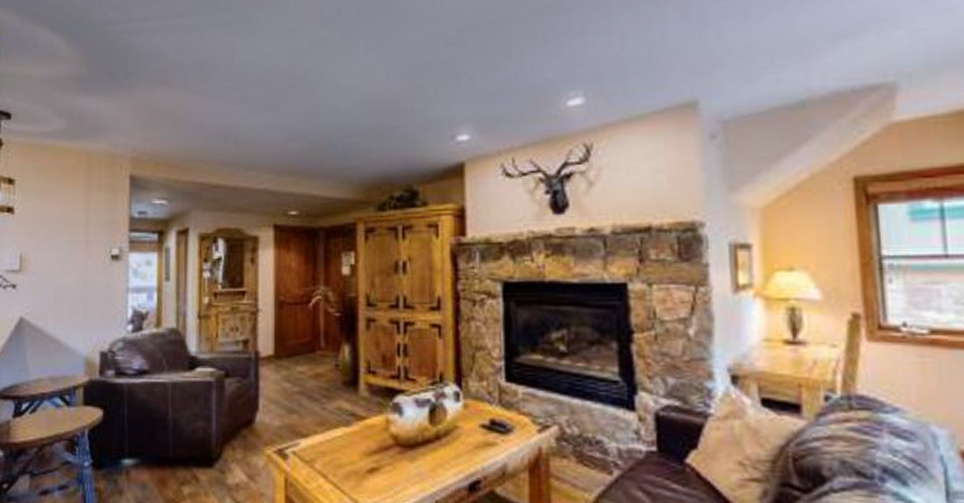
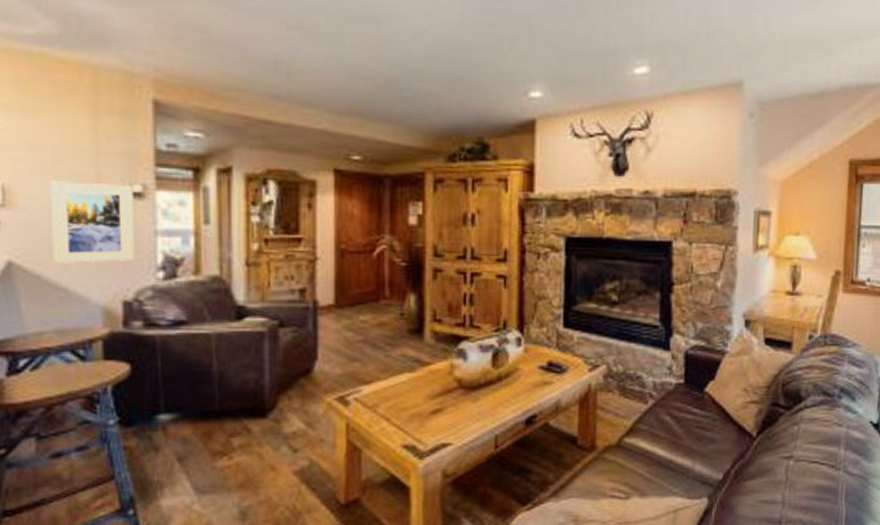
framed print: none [52,248,113,319] -> present [50,181,135,264]

